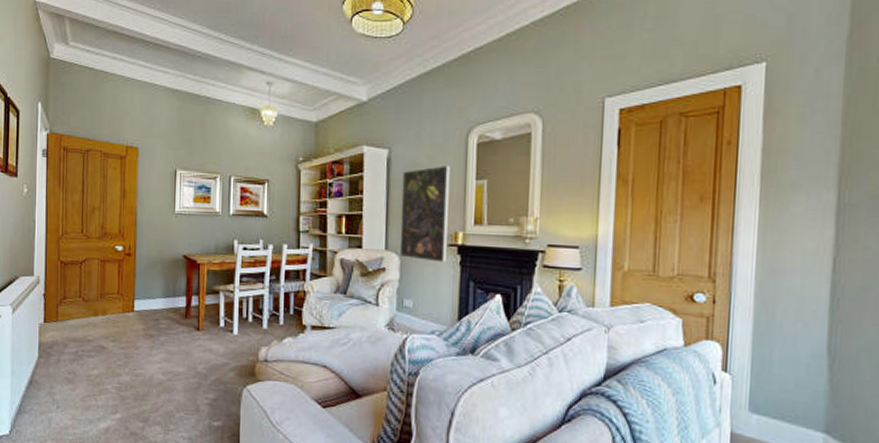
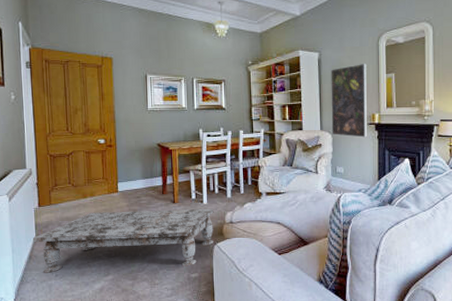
coffee table: none [35,334,246,412] -> present [33,208,214,273]

